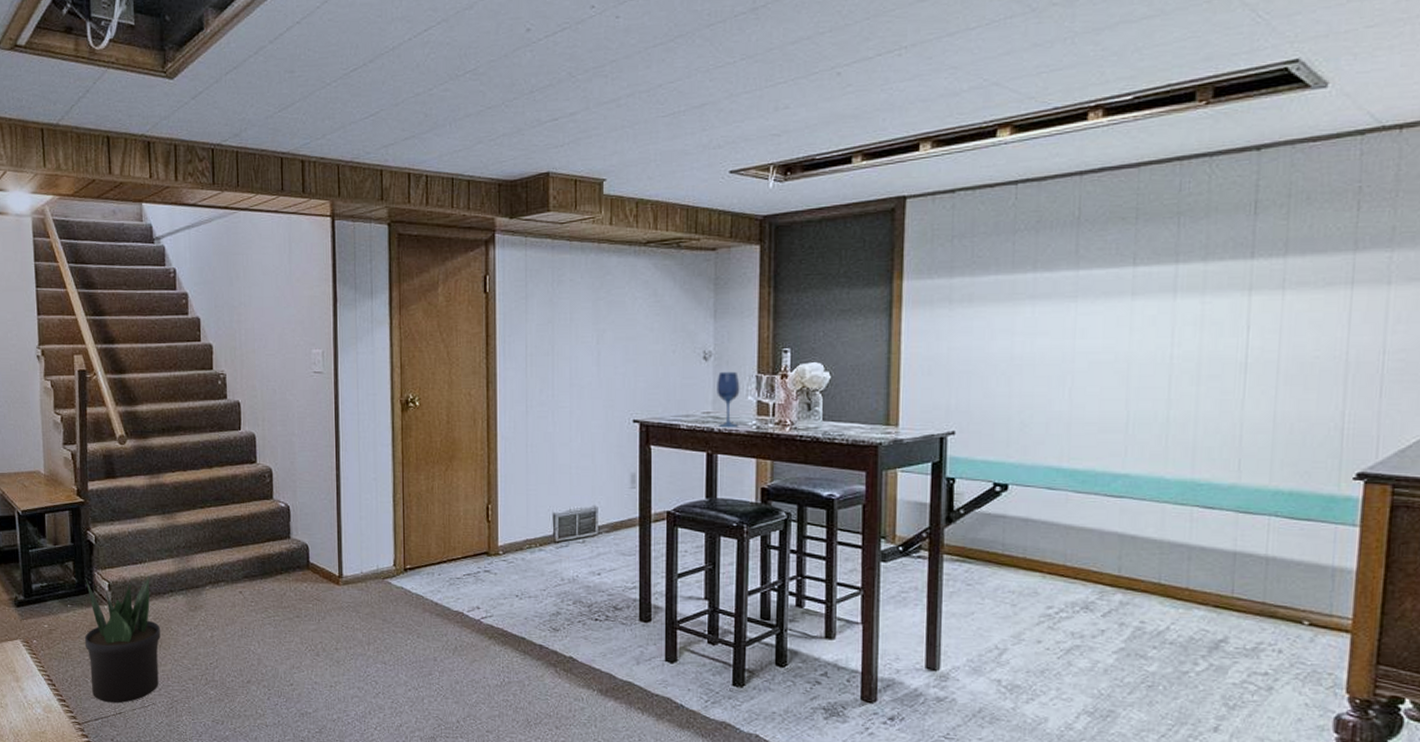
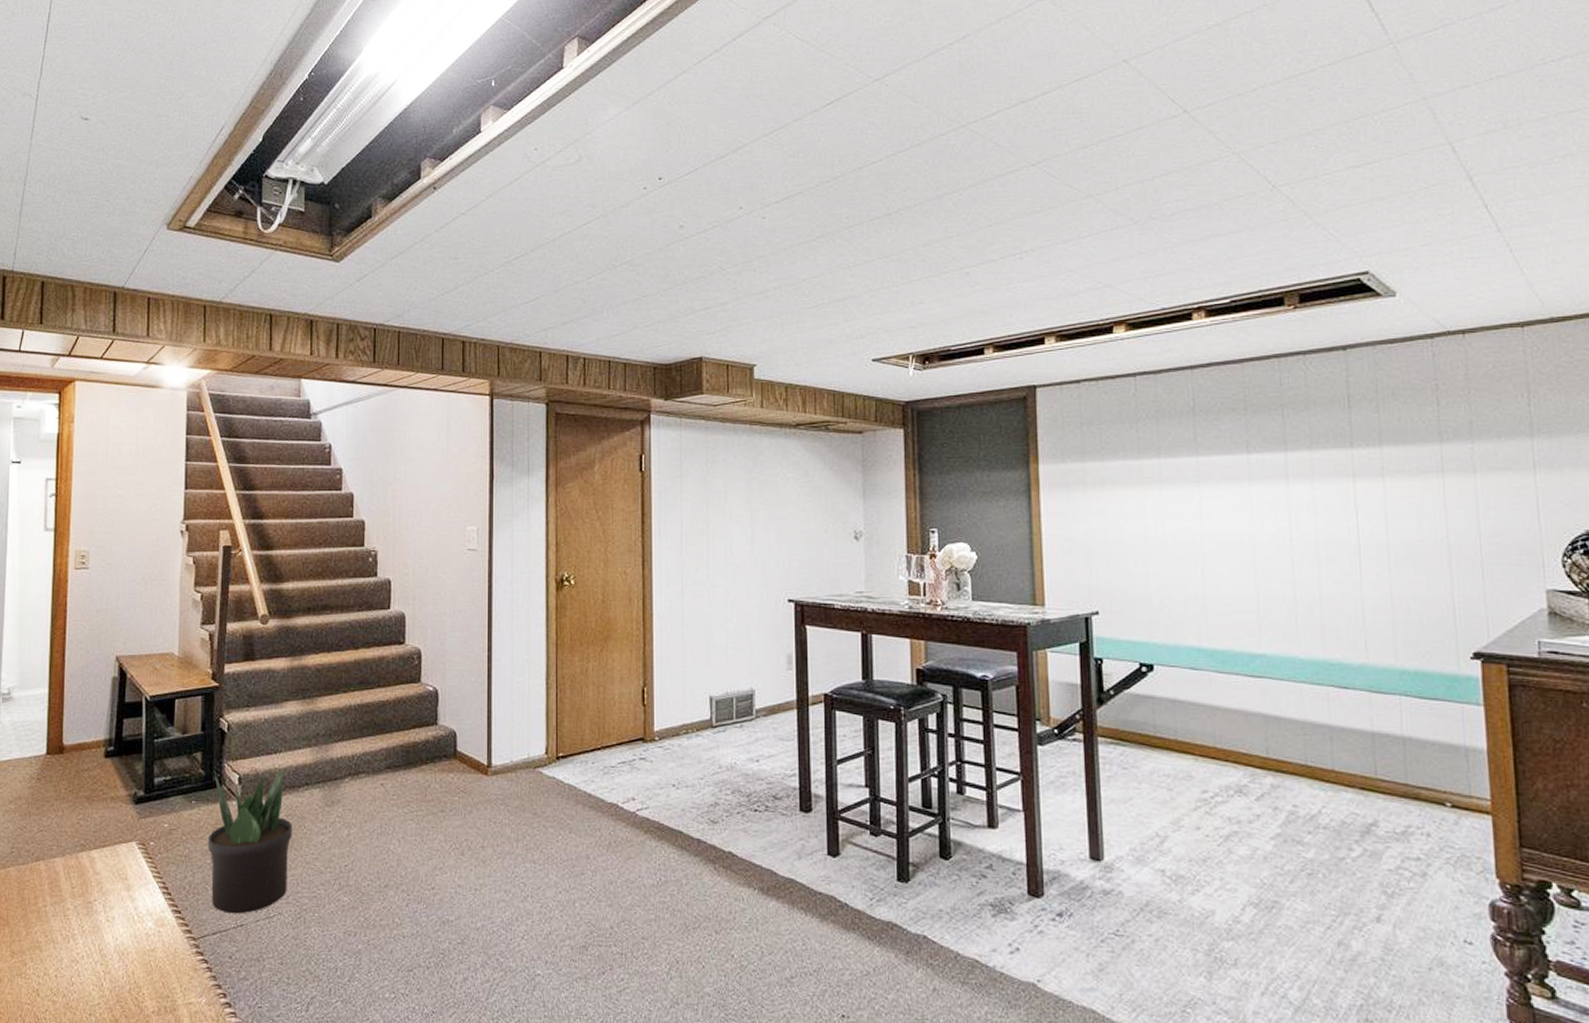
wineglass: present [717,371,740,428] -> none [868,551,891,608]

